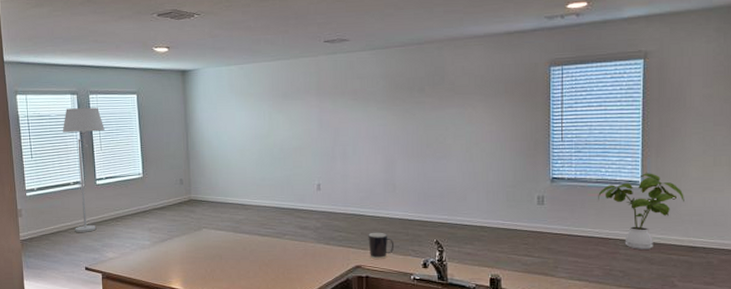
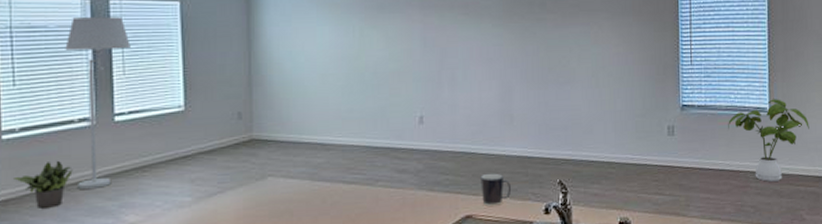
potted plant: none [35,211,71,245] -> present [14,160,73,208]

